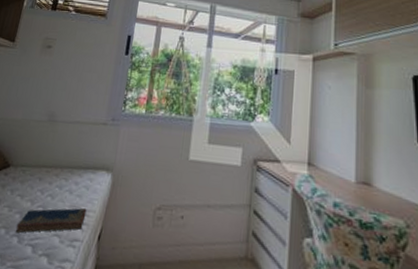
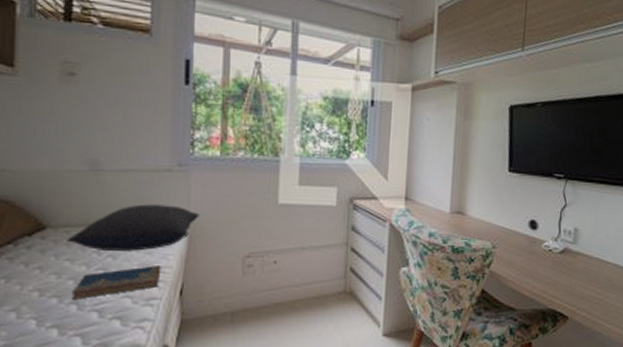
pillow: none [21,151,123,193] -> present [67,204,200,251]

